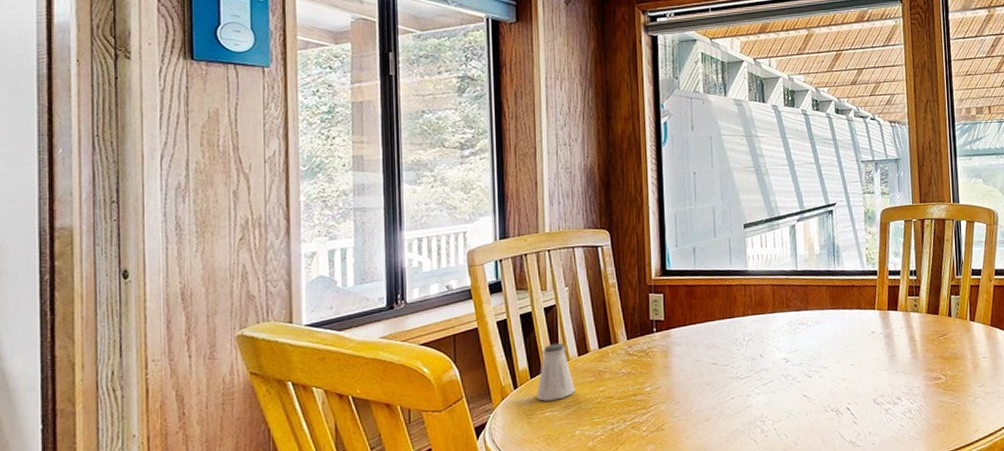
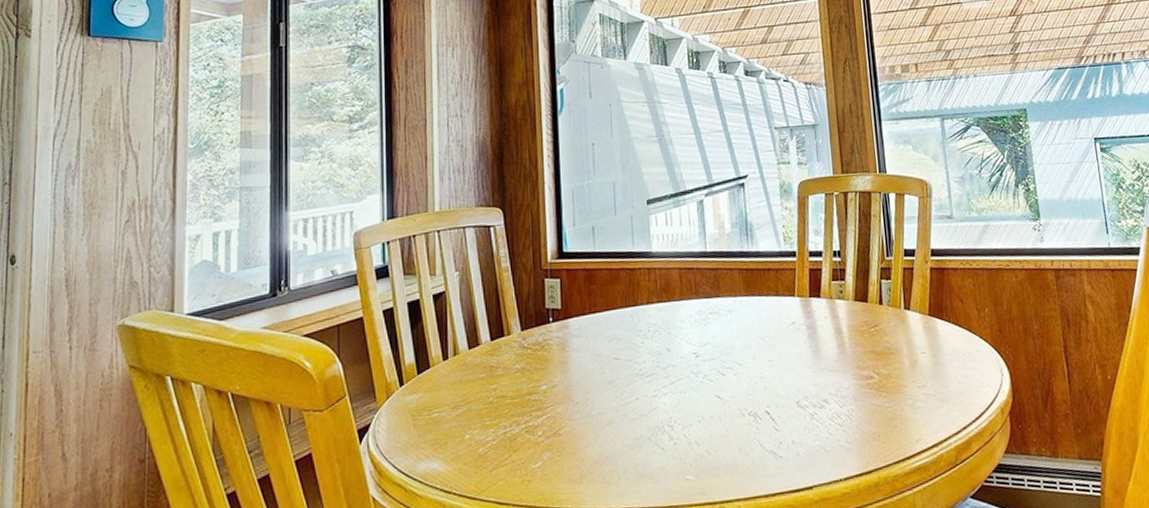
saltshaker: present [536,342,575,401] -> none [423,334,465,401]

